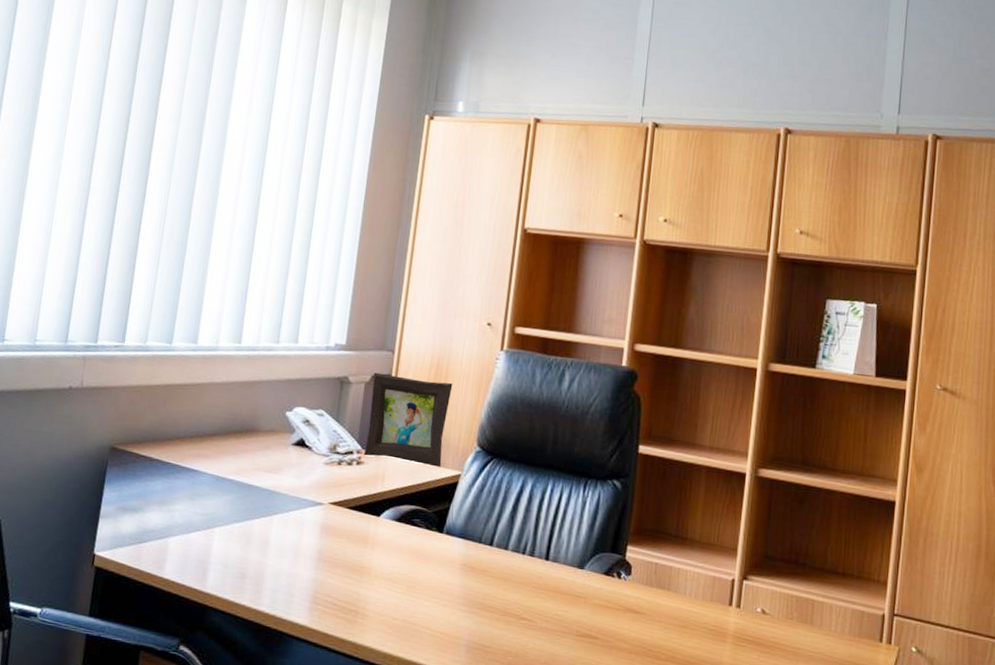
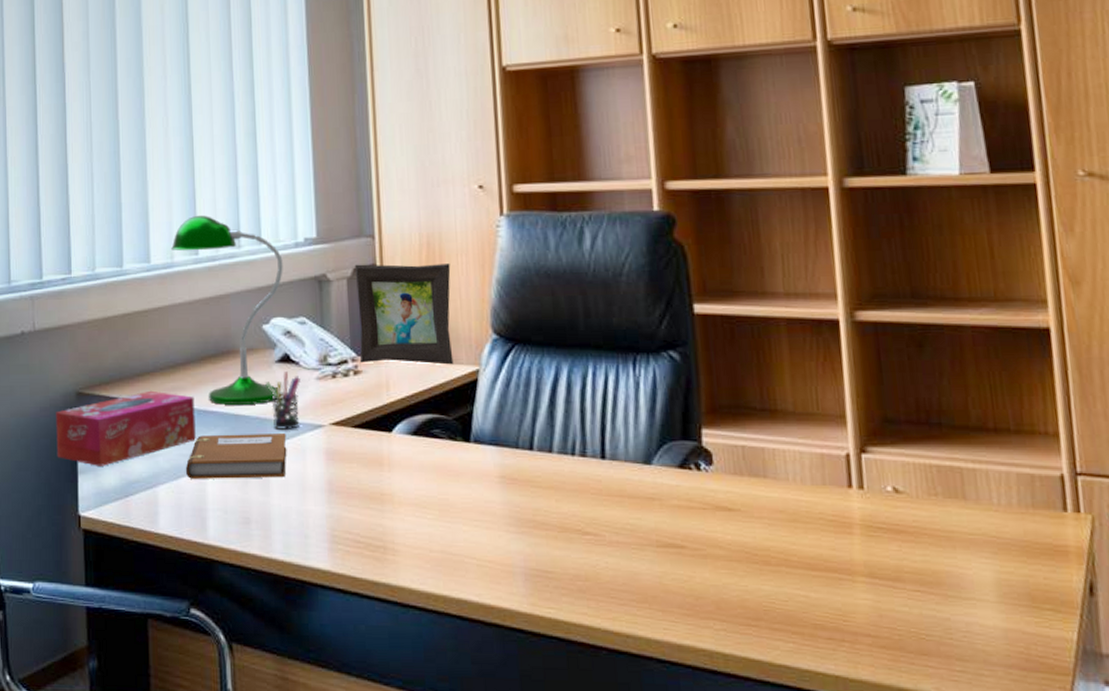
tissue box: none [83,454,216,514] -> present [56,390,196,466]
notebook: none [196,498,290,543] -> present [185,434,287,479]
desk lamp: none [218,309,314,479] -> present [171,215,283,405]
pen holder: none [279,454,310,504] -> present [265,372,300,429]

